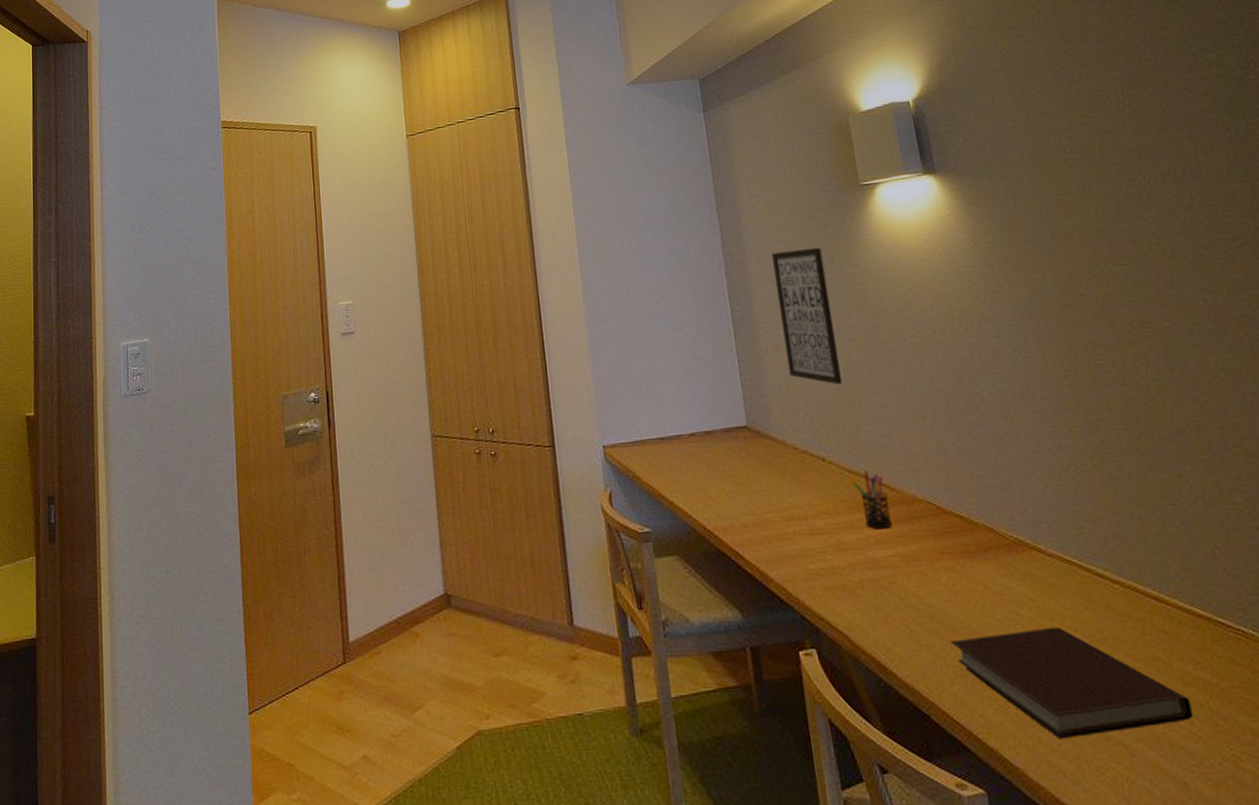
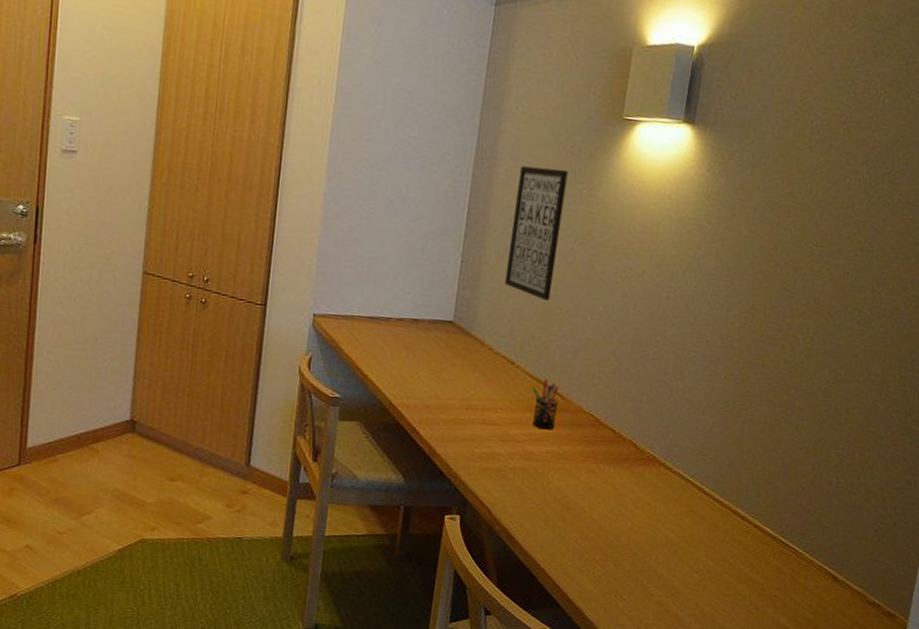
notebook: present [949,626,1194,740] -> none [571,524,738,608]

